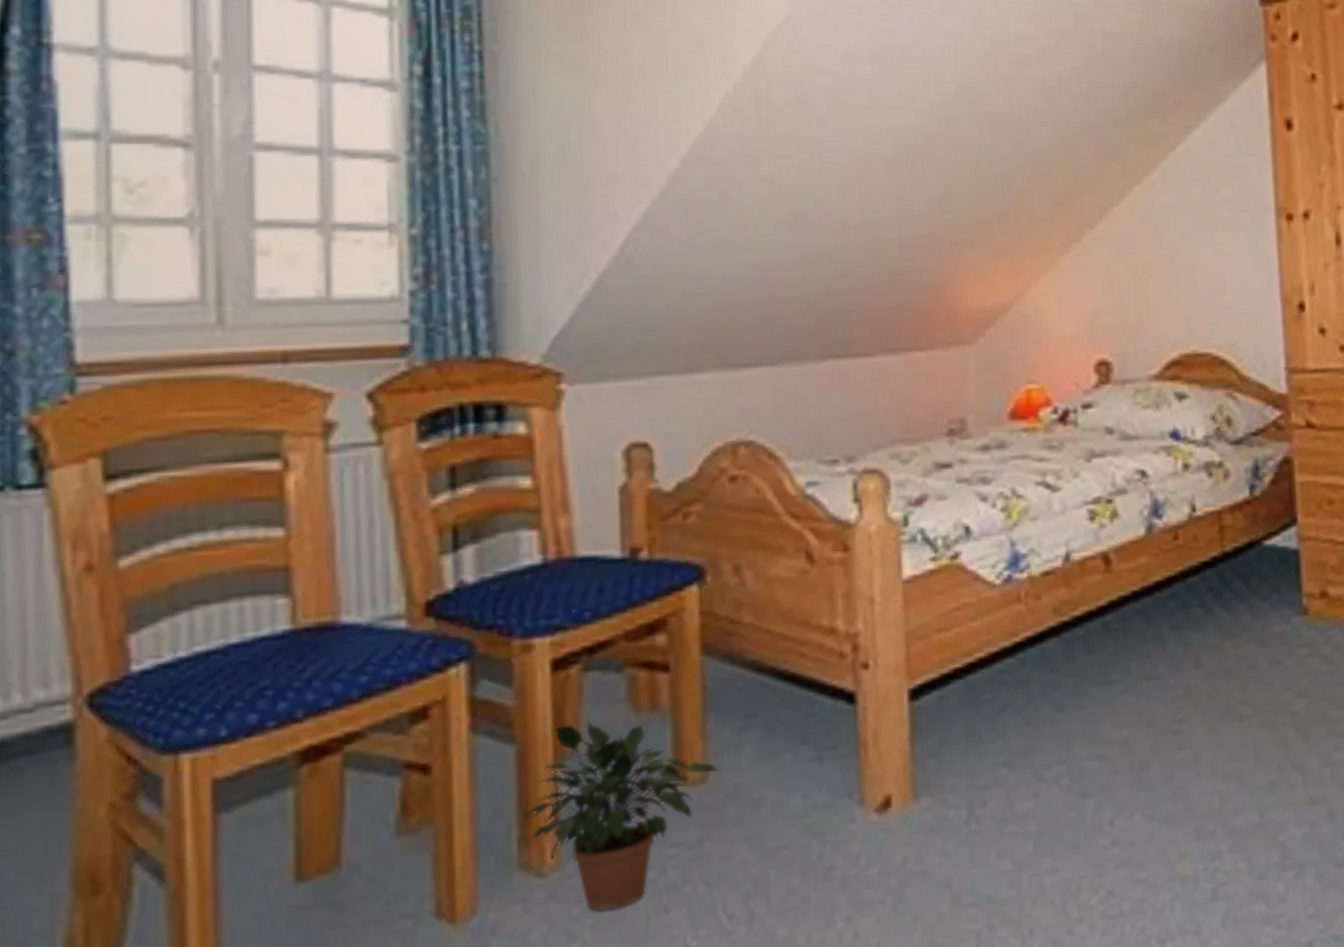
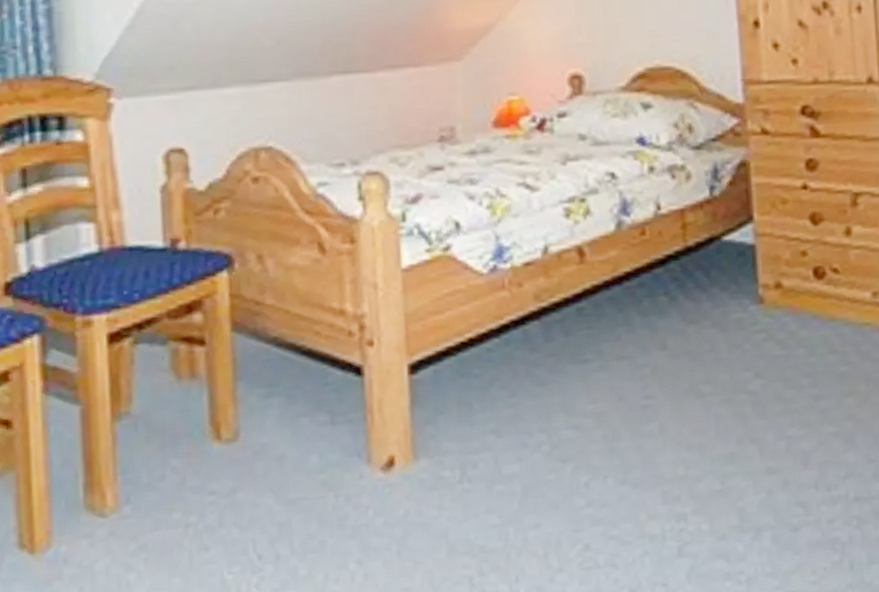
potted plant: present [515,721,721,912] -> none [81,386,249,548]

